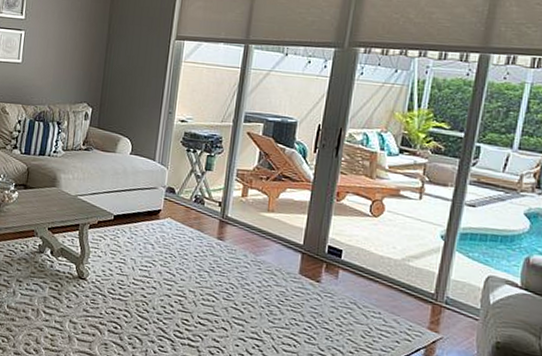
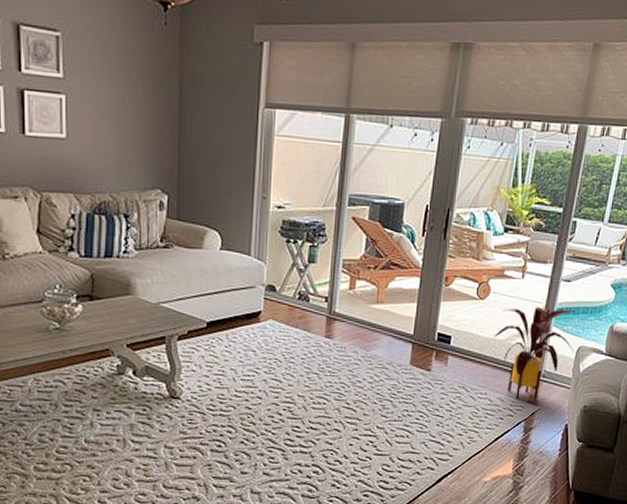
house plant: none [387,228,483,327] -> present [492,306,576,400]

